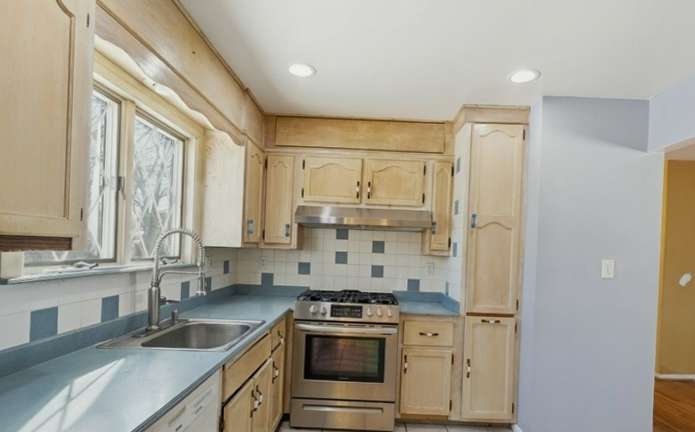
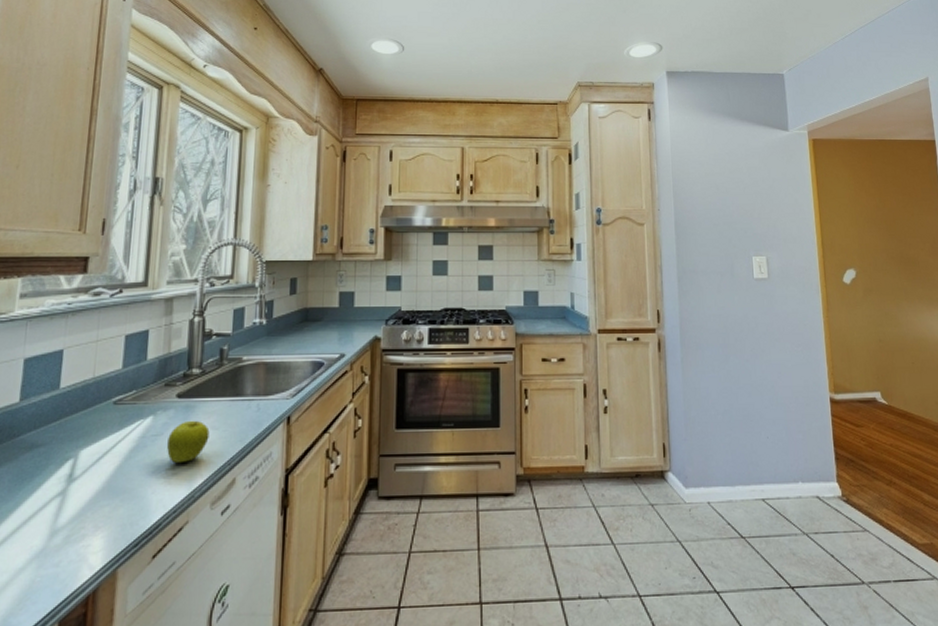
fruit: none [136,363,166,393] -> present [167,420,210,464]

